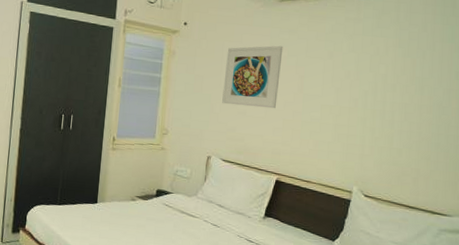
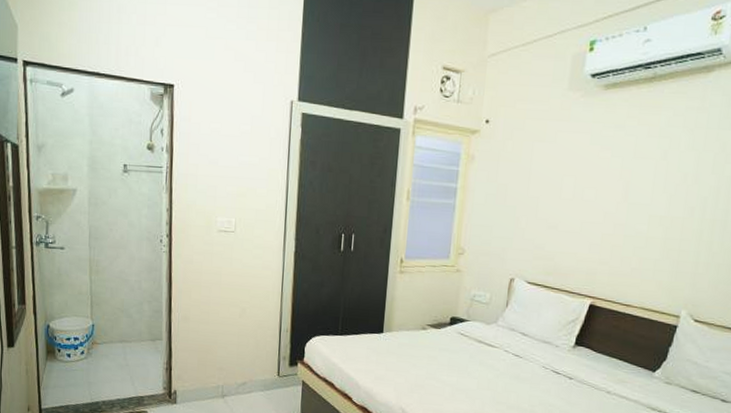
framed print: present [222,45,283,109] -> none [529,144,606,222]

